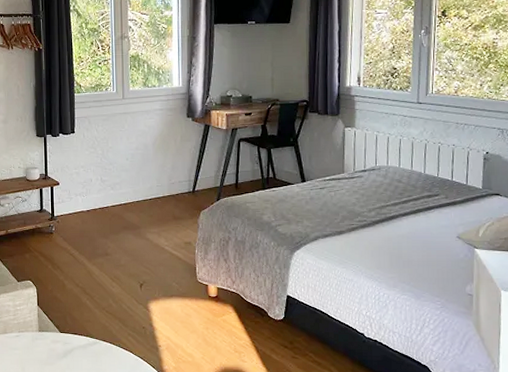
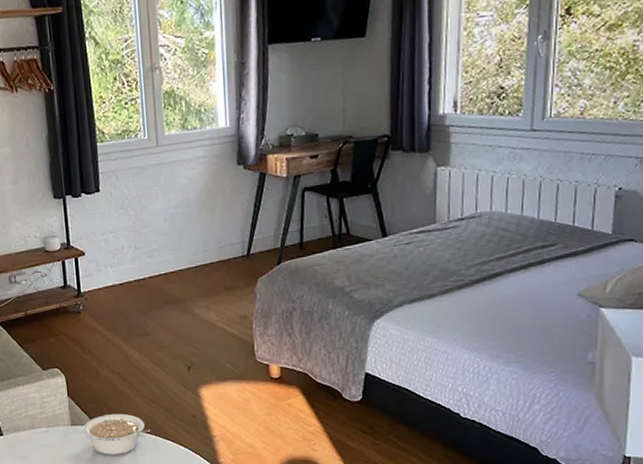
legume: none [49,322,106,360] -> present [83,413,150,455]

